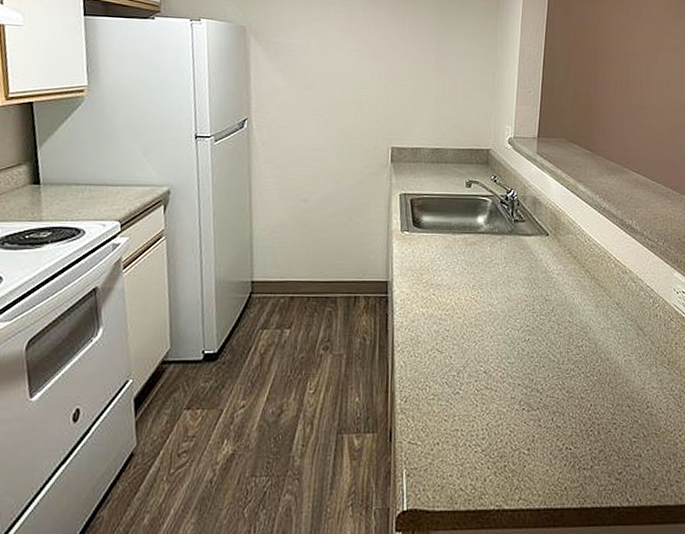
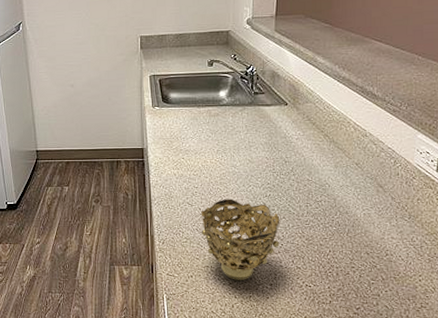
decorative bowl: none [451,344,539,446] -> present [201,199,280,281]

